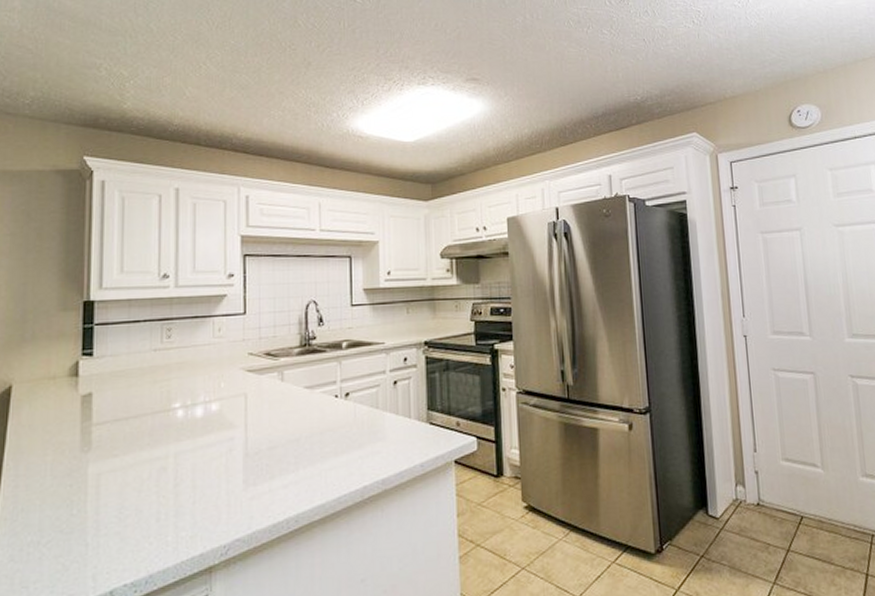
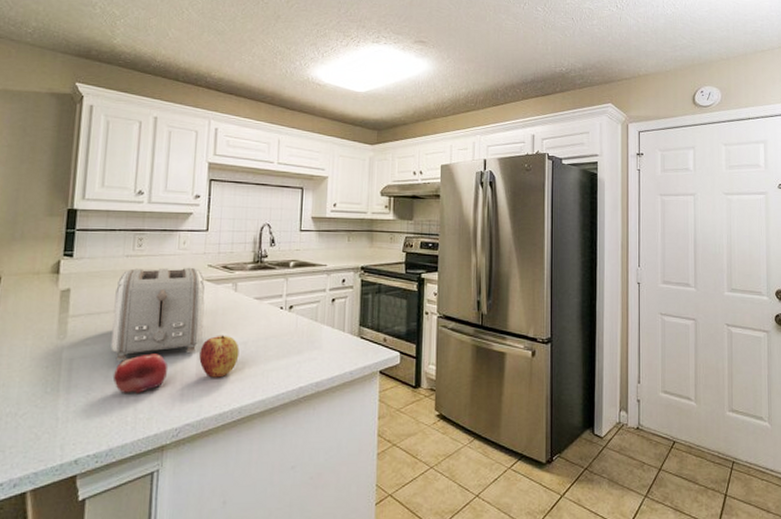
toaster: none [143,357,247,473] -> present [111,267,205,362]
fruit: none [149,460,209,510] -> present [113,353,167,395]
apple: none [246,432,291,484] -> present [199,335,240,378]

